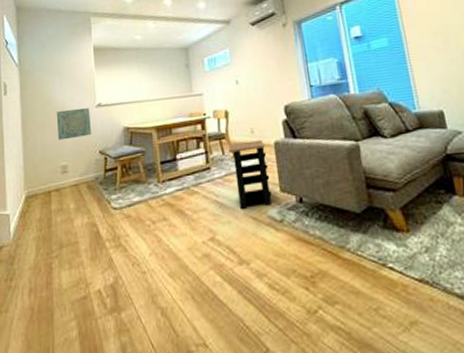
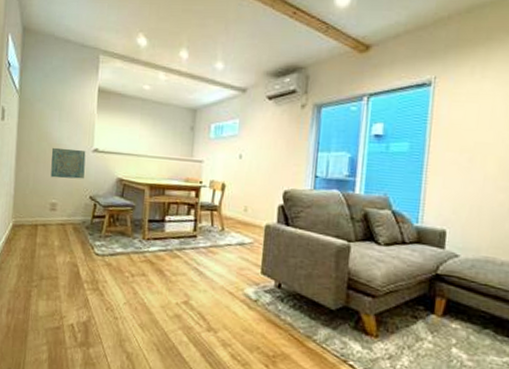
side table: present [228,140,272,210] -> none [218,217,256,284]

